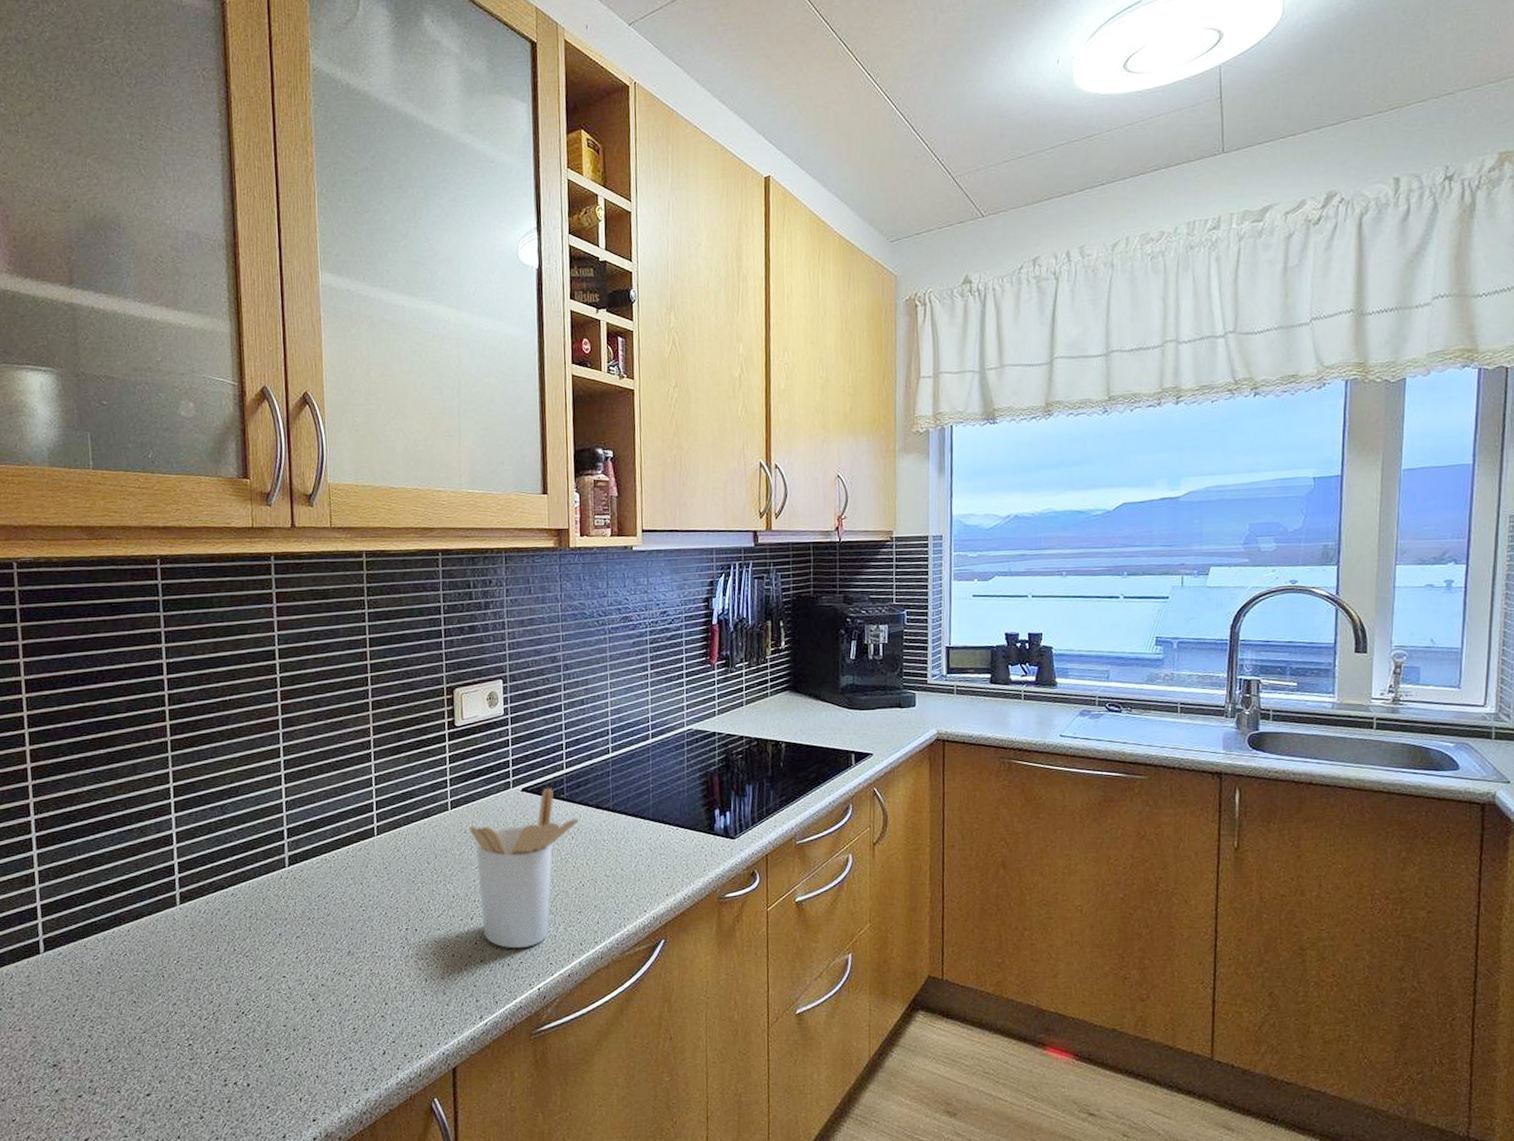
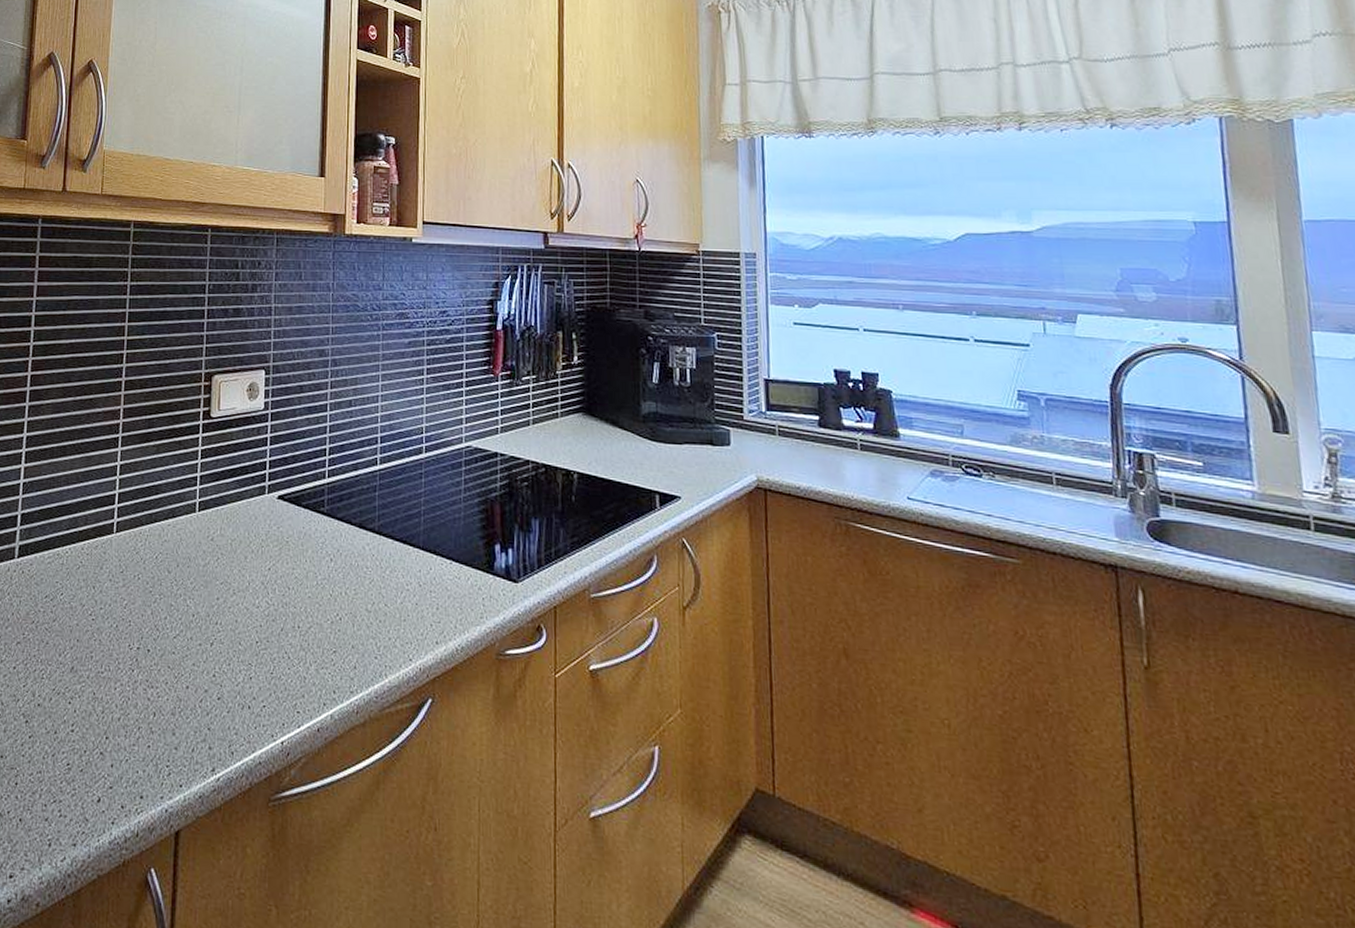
utensil holder: present [469,788,580,949] -> none [216,498,340,689]

